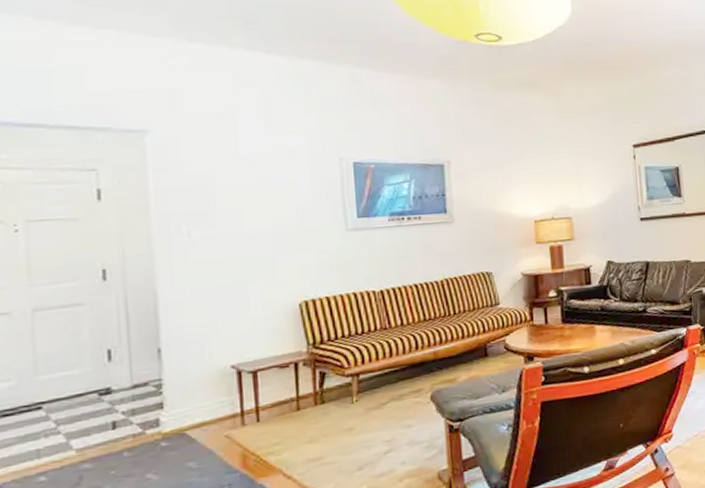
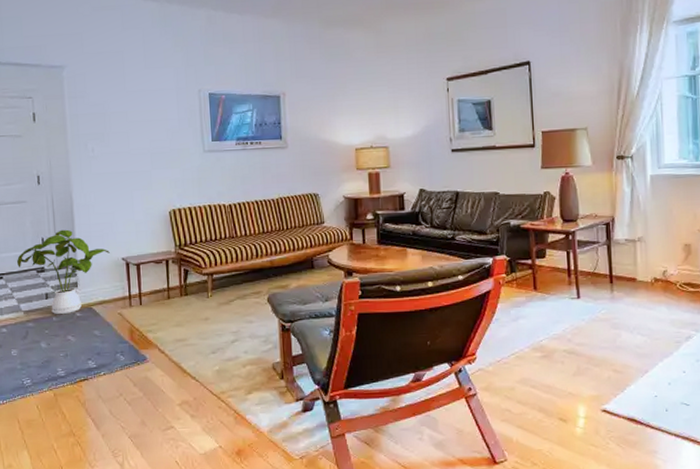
house plant: none [67,335,213,449] -> present [17,229,110,315]

